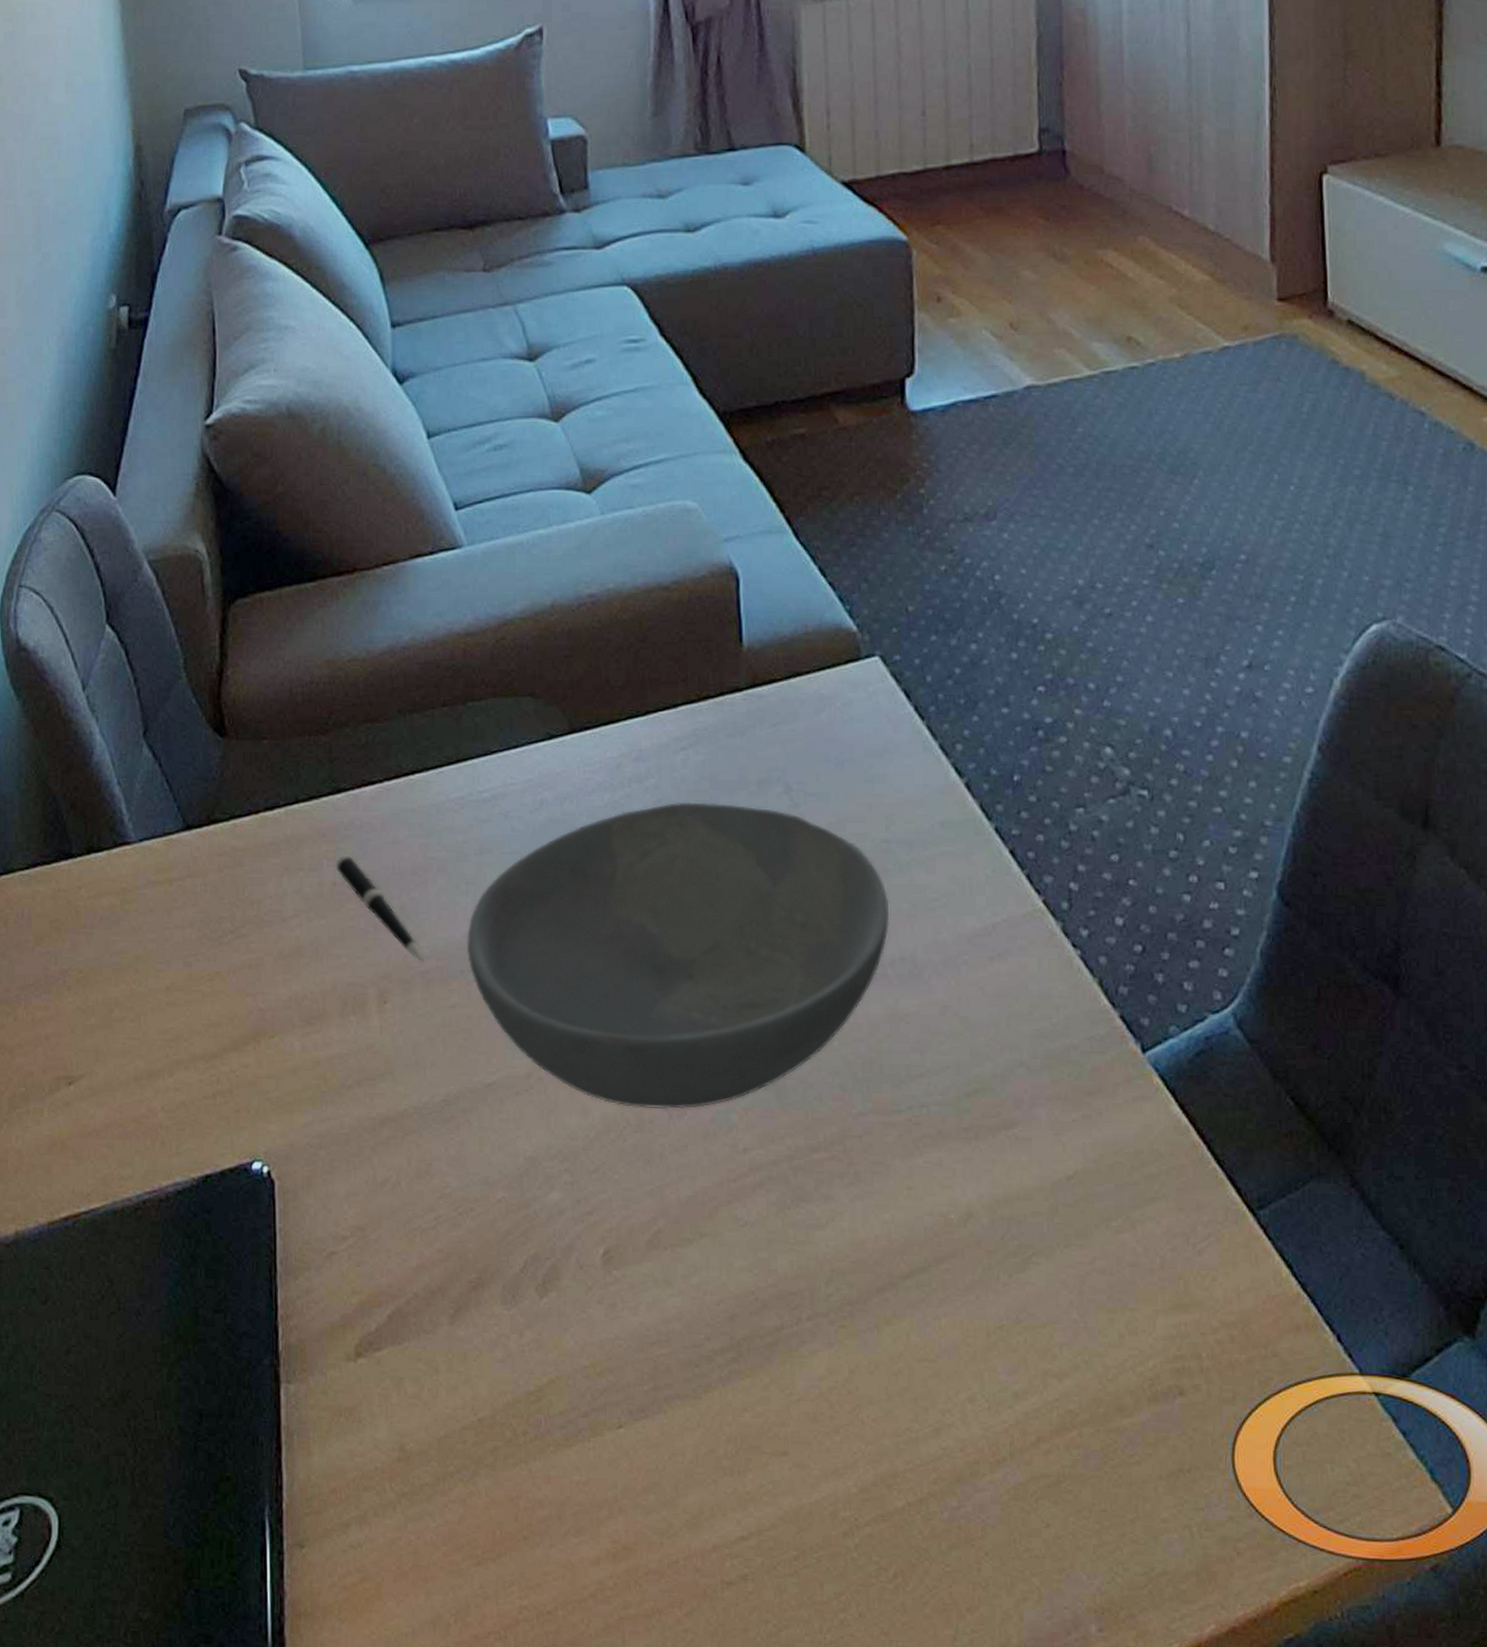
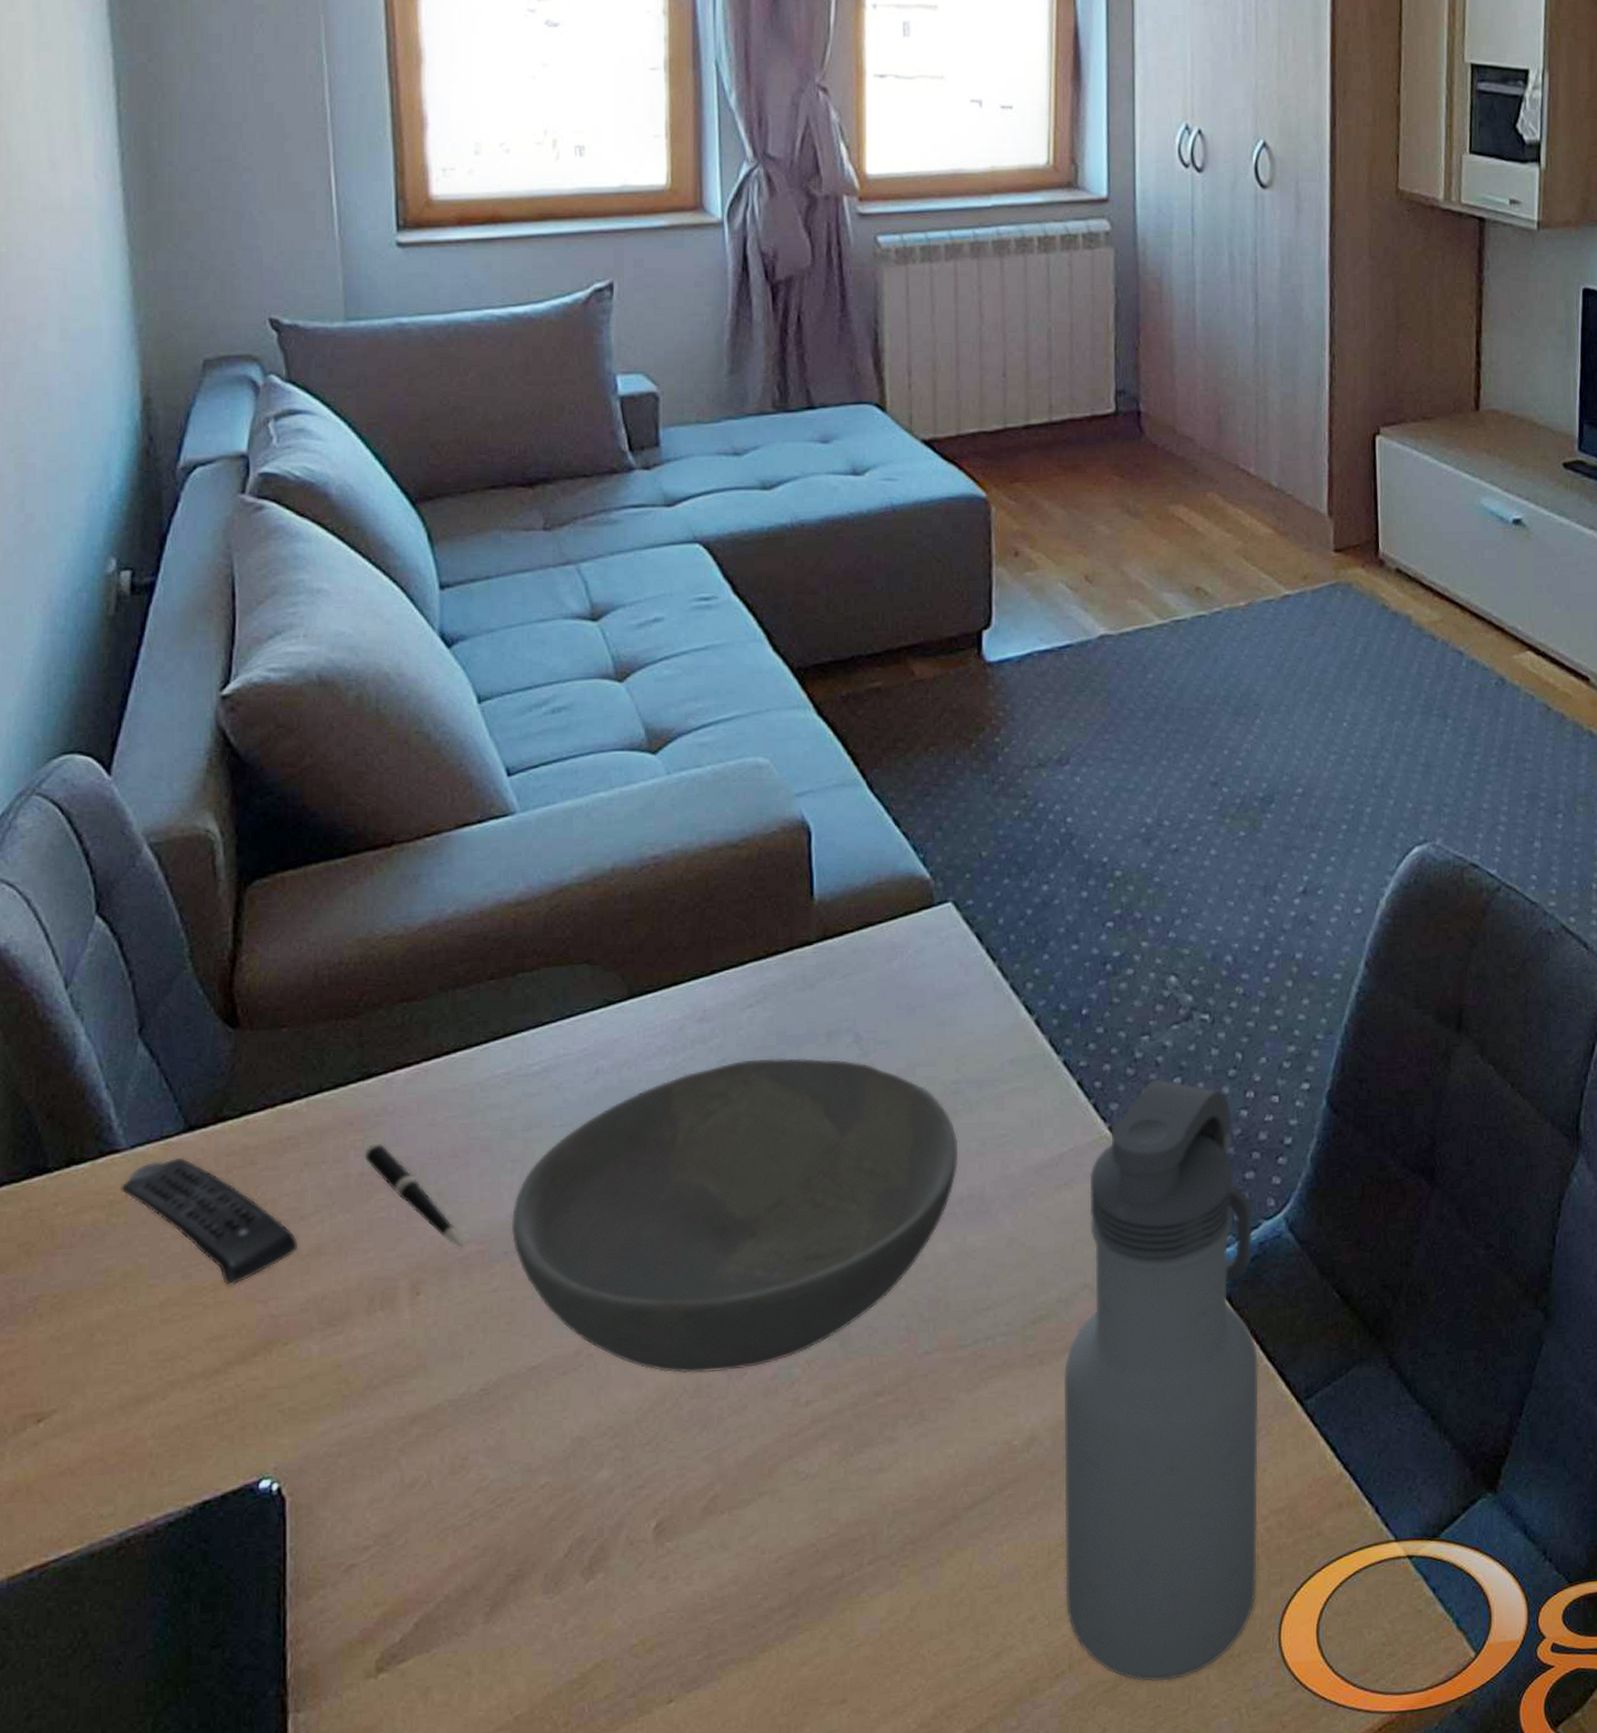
remote control: none [132,853,281,978] -> present [121,1157,299,1286]
water bottle: none [1000,854,1208,1486] -> present [1063,1079,1259,1682]

